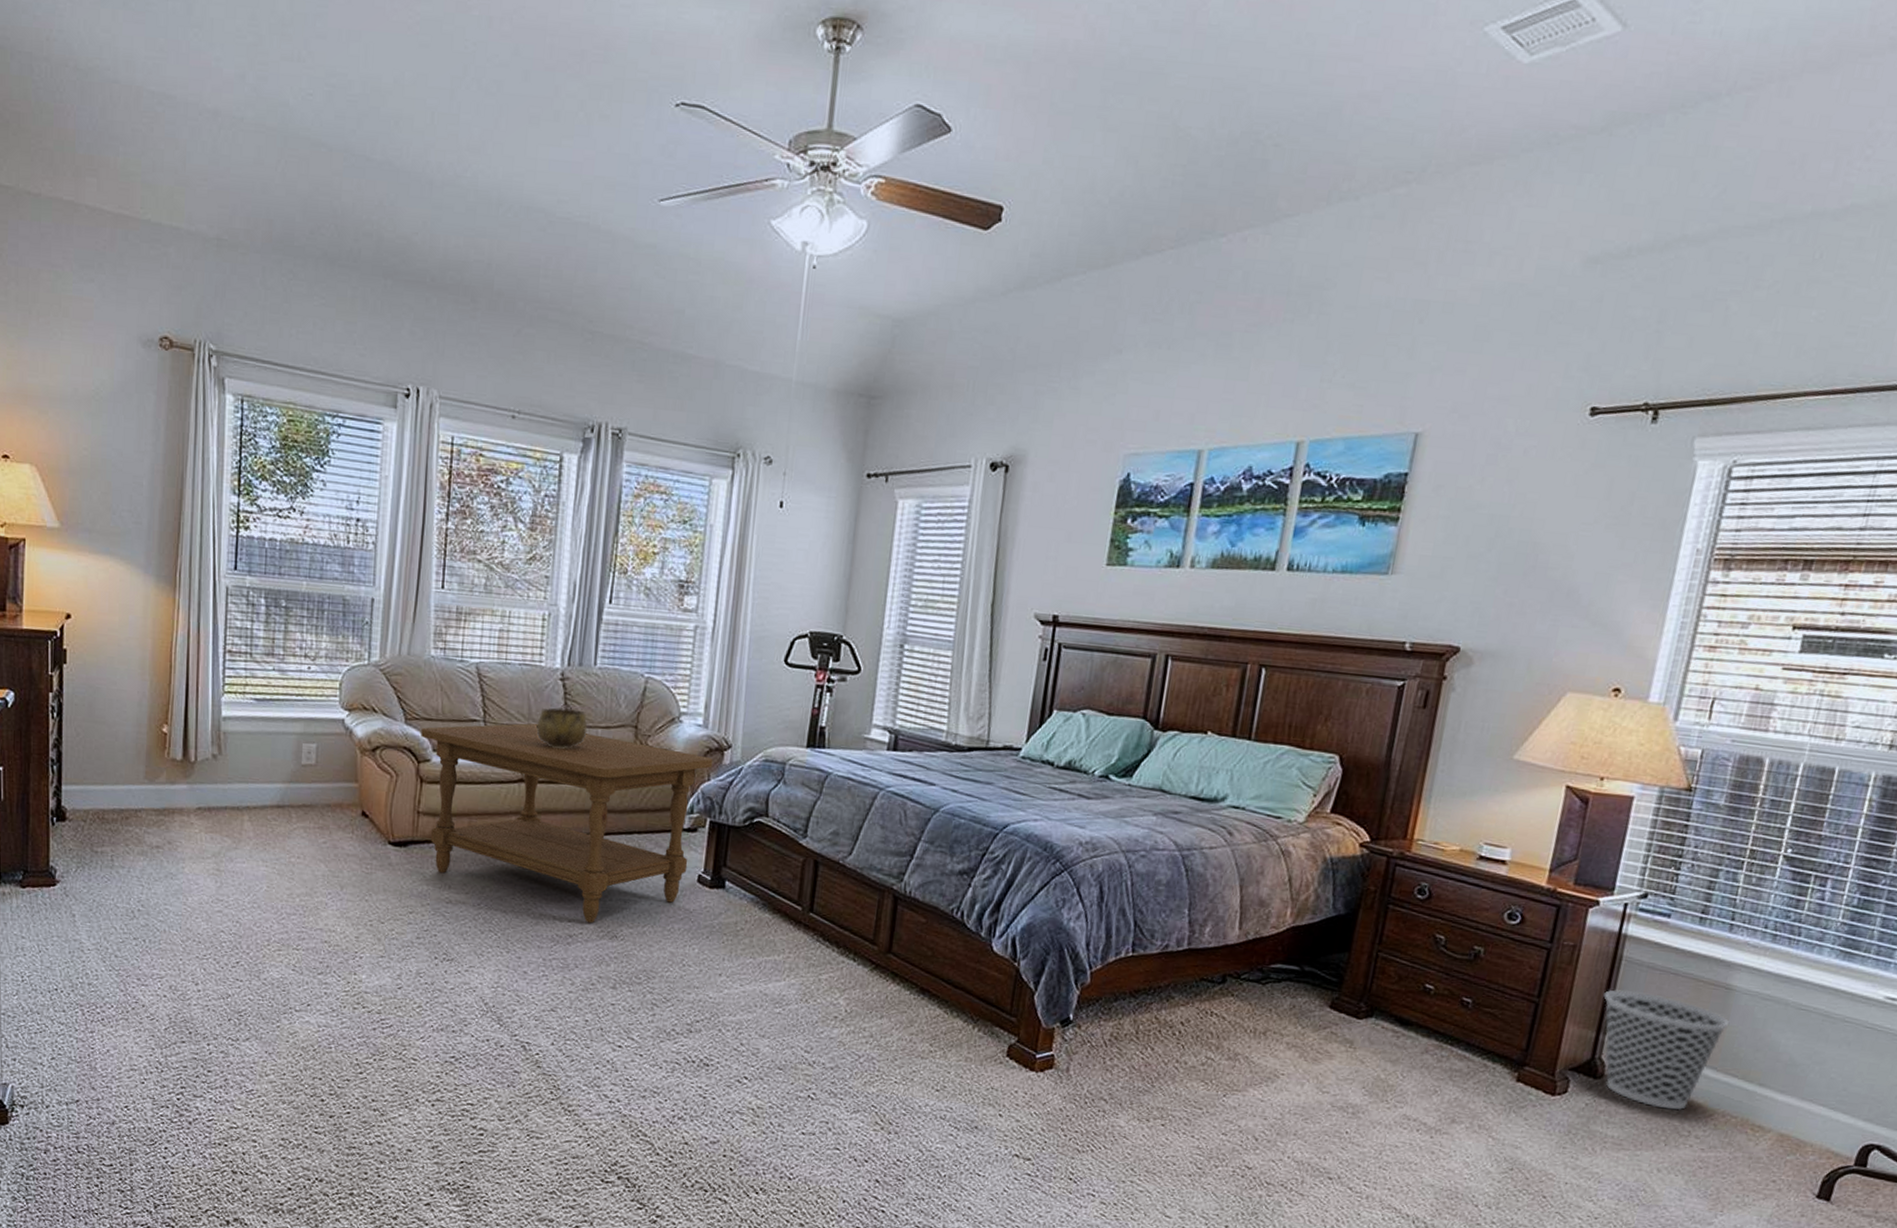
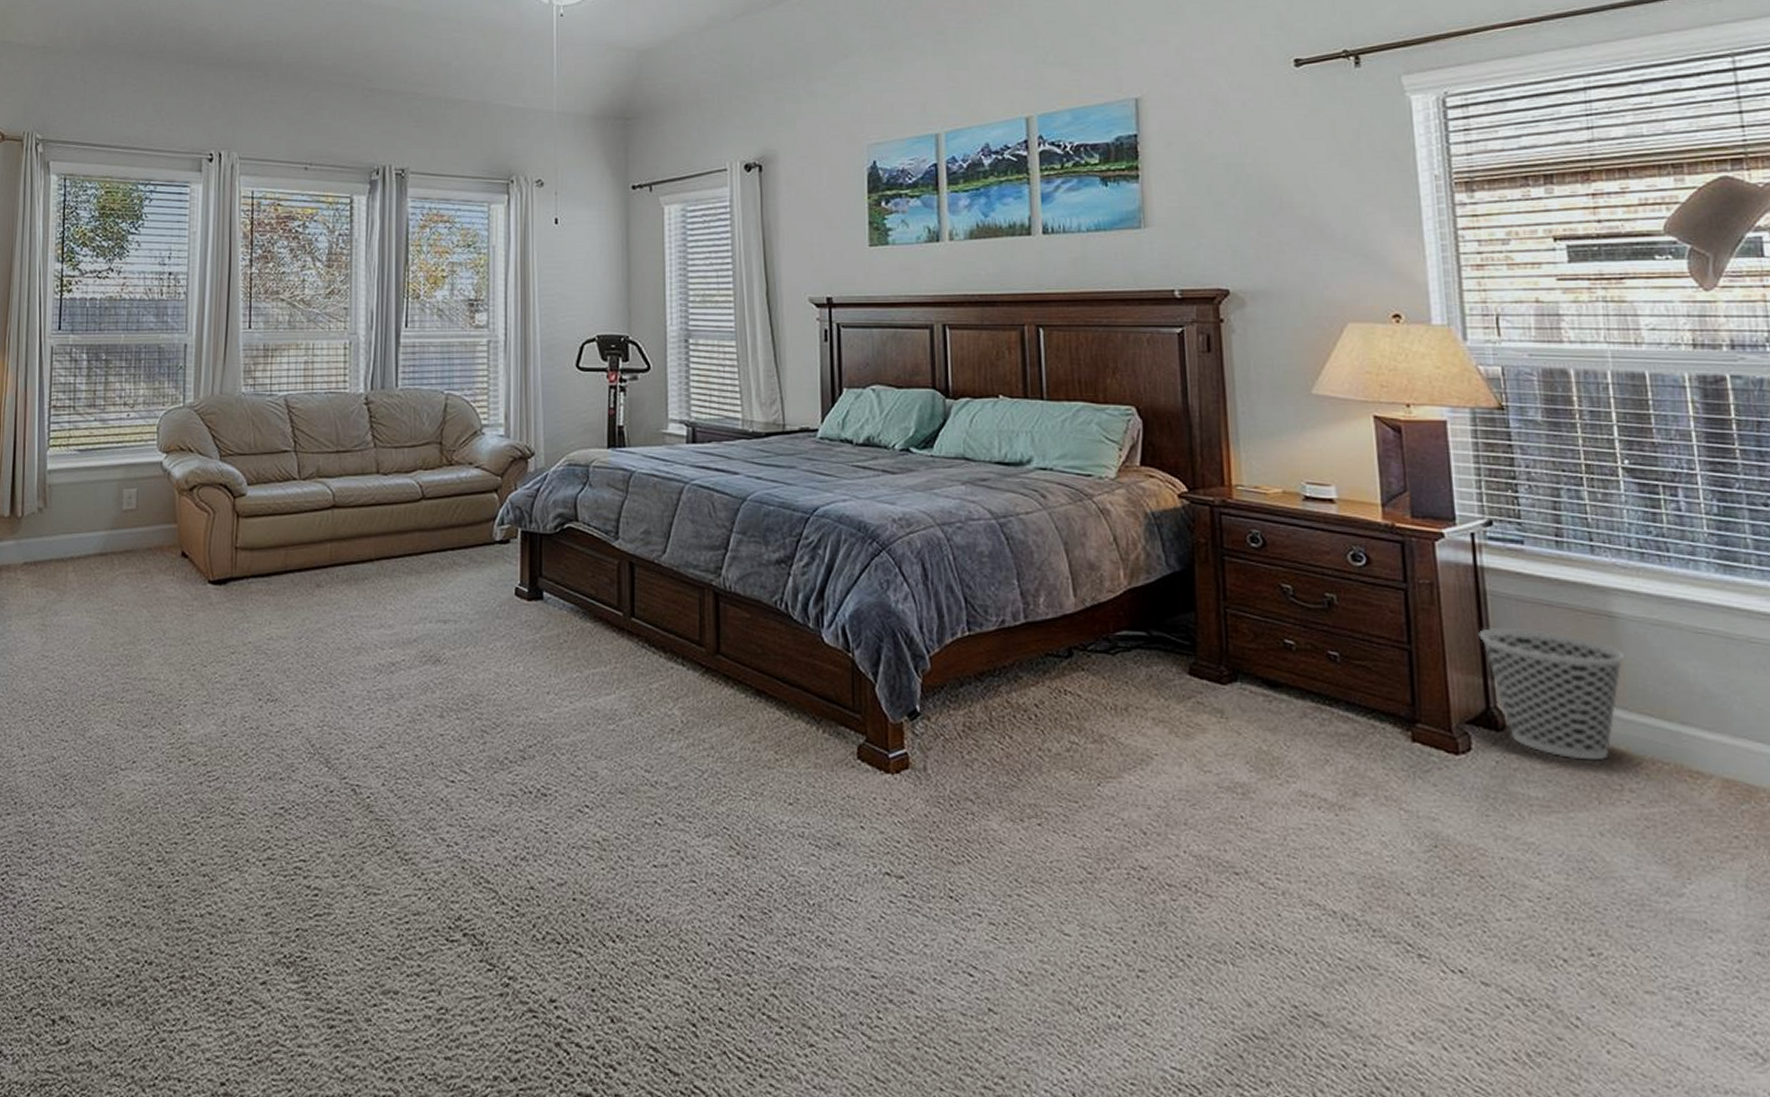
coffee table: present [421,723,713,924] -> none [235,449,518,649]
decorative bowl: present [536,707,588,749] -> none [345,430,394,471]

